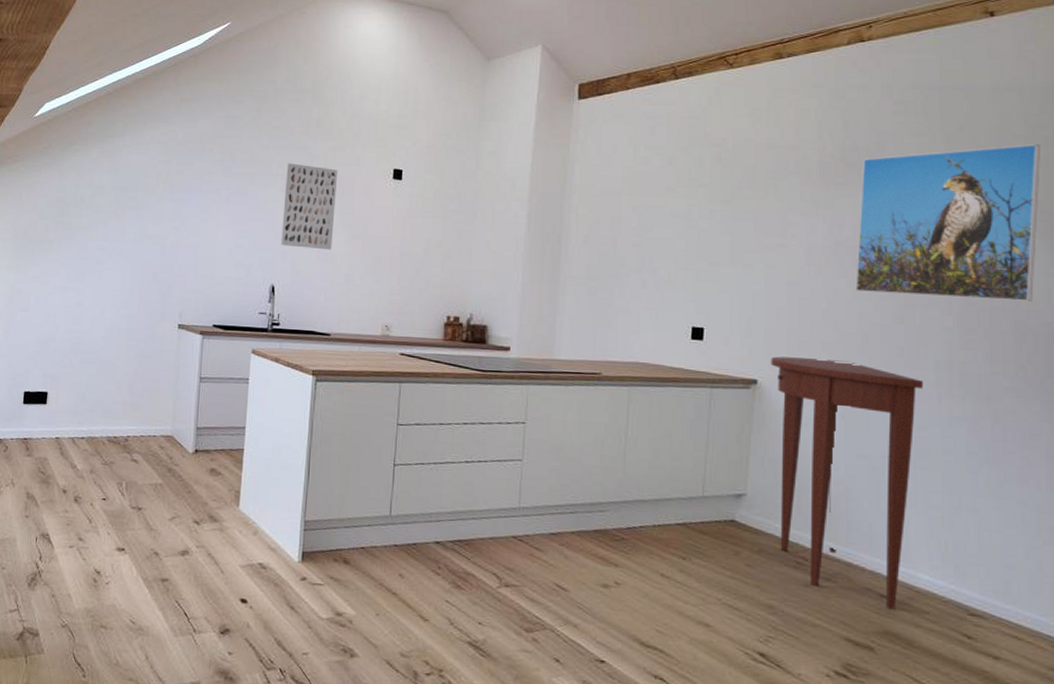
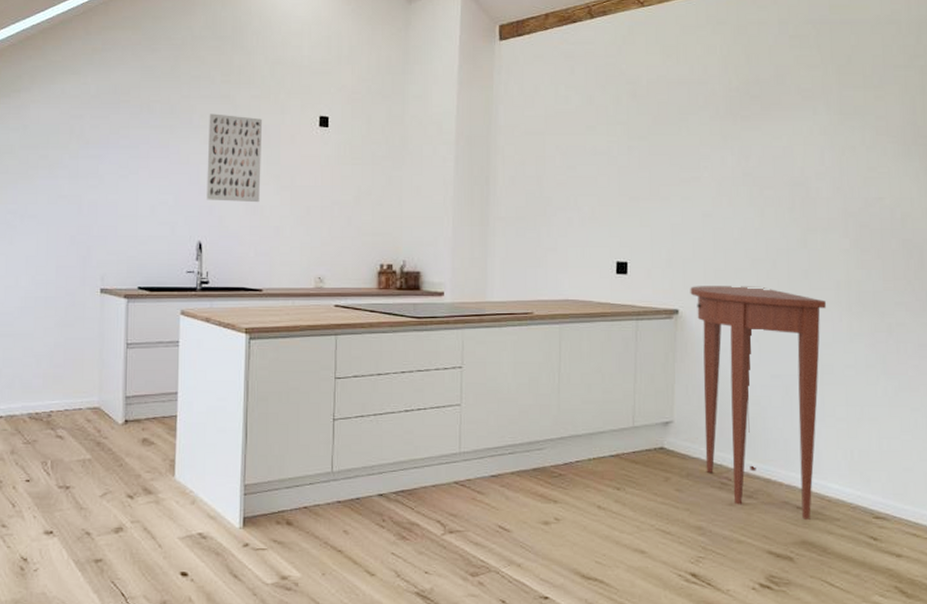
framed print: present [856,144,1040,301] -> none [763,74,918,221]

